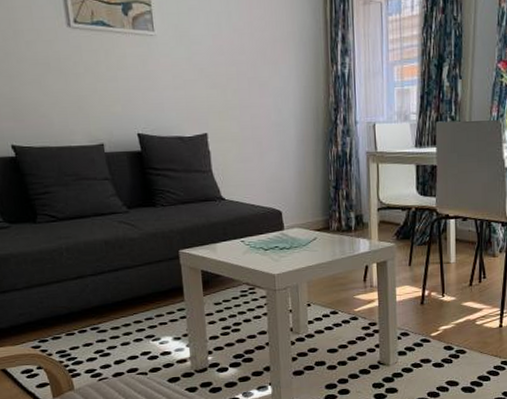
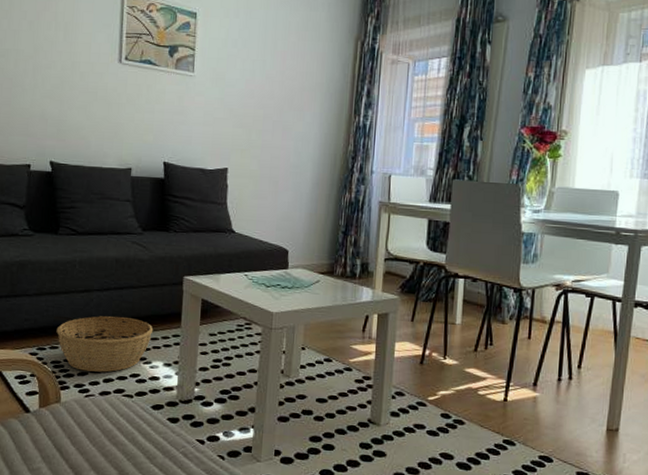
basket: none [55,298,157,356] -> present [56,316,154,373]

